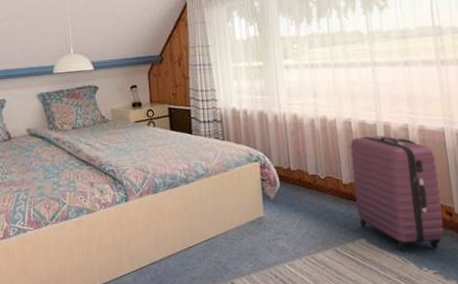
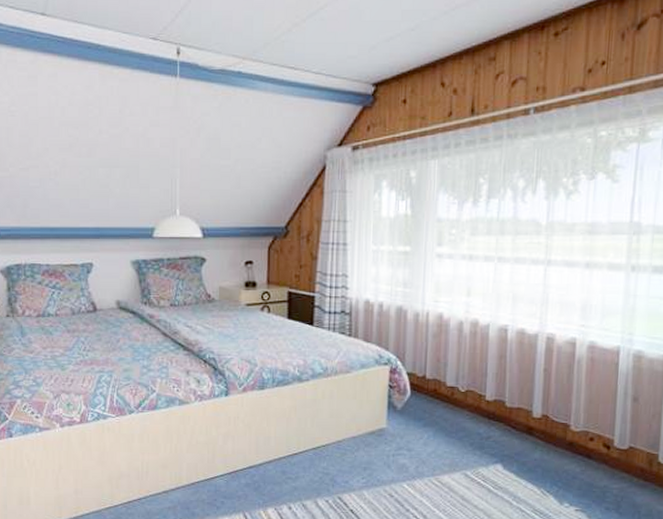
suitcase: present [350,135,444,251] -> none [497,348,603,483]

